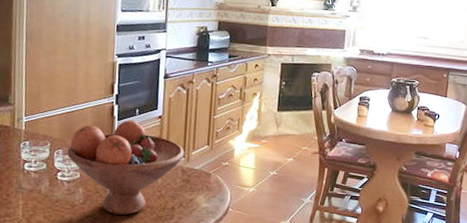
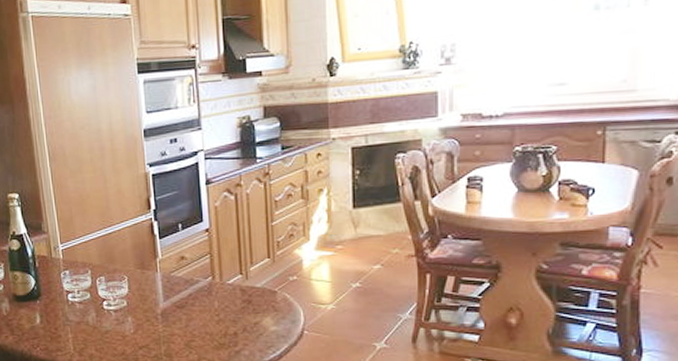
fruit bowl: present [67,119,185,215] -> none [110,236,242,343]

